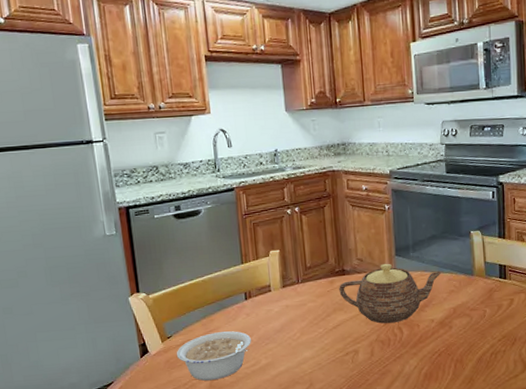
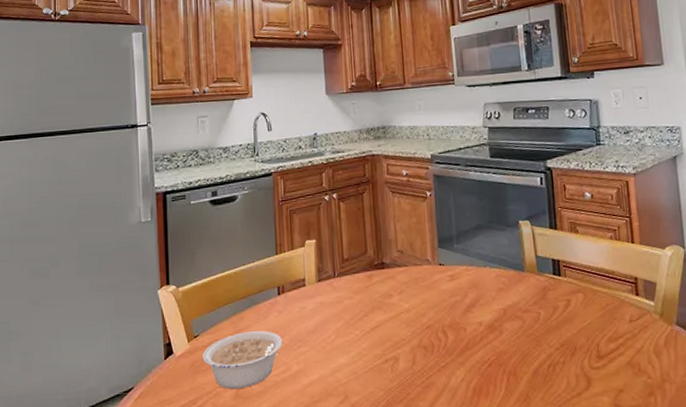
teapot: present [339,263,442,324] -> none [378,256,490,326]

